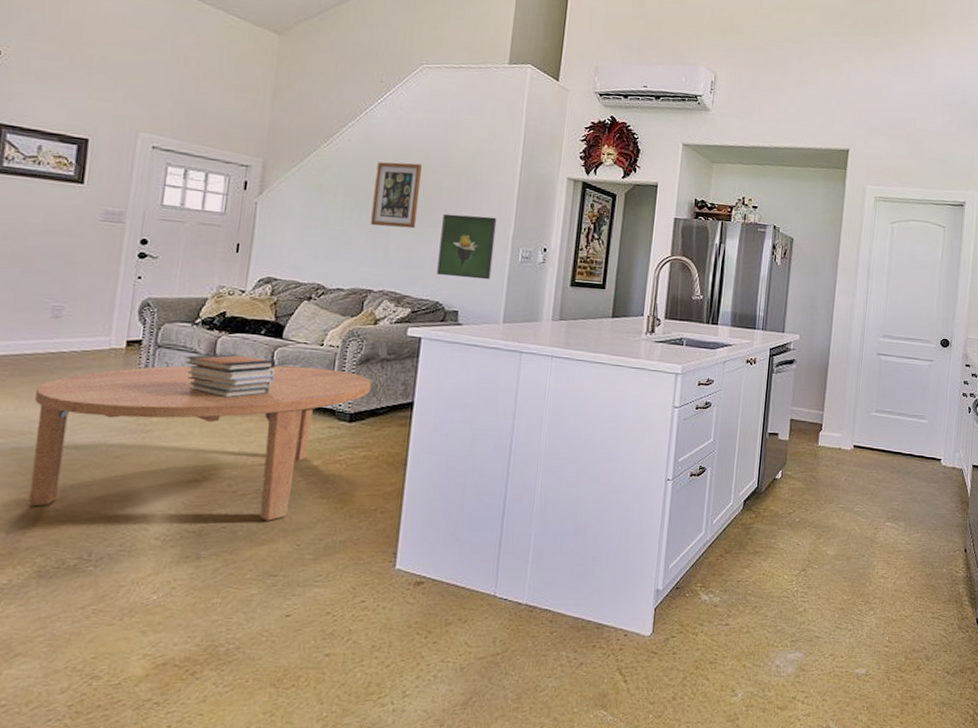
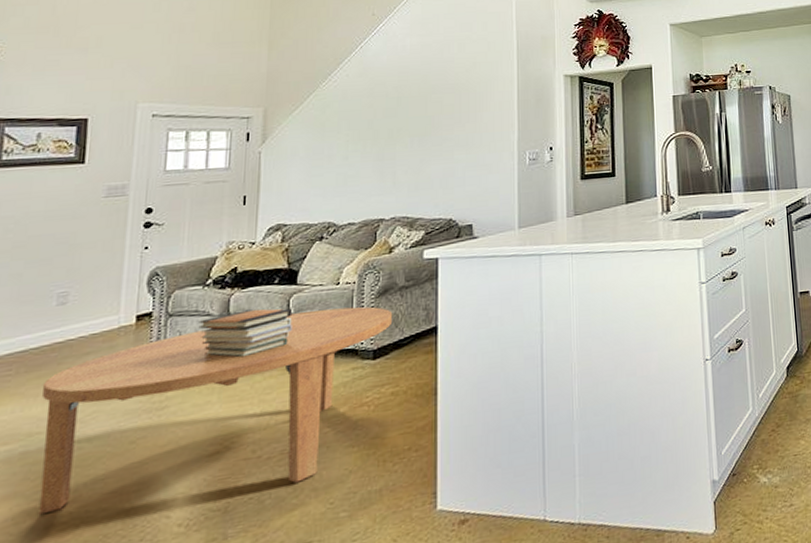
wall art: present [370,161,423,229] -> none [375,86,422,155]
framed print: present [437,213,497,280] -> none [447,125,501,192]

